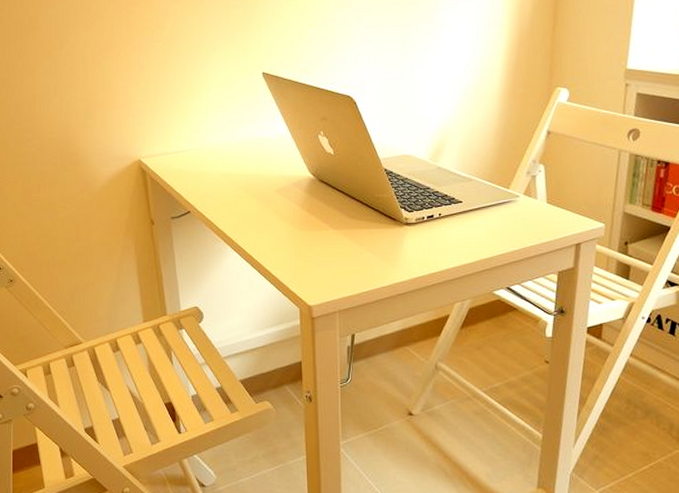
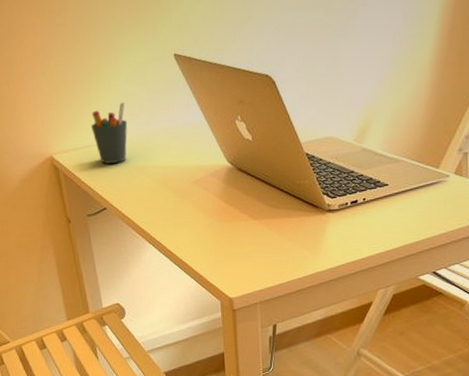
pen holder: none [180,112,216,169] -> present [91,101,128,164]

